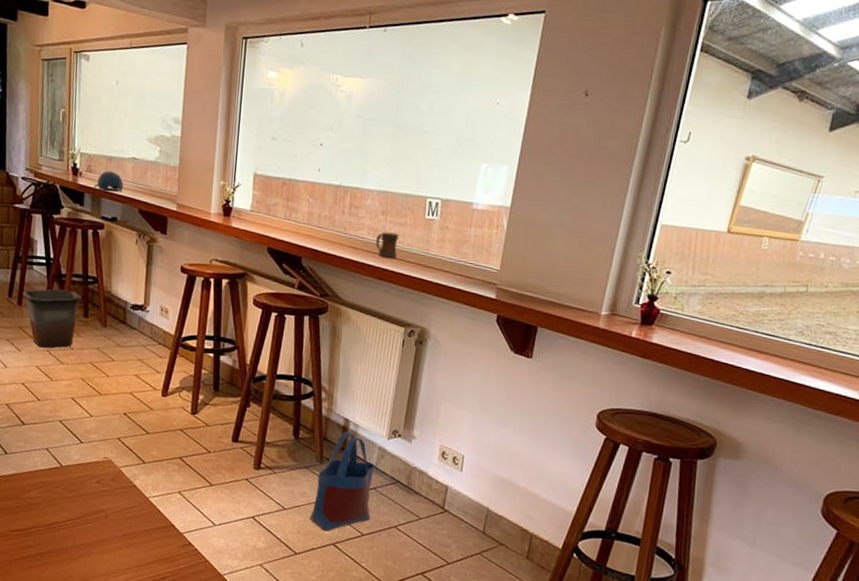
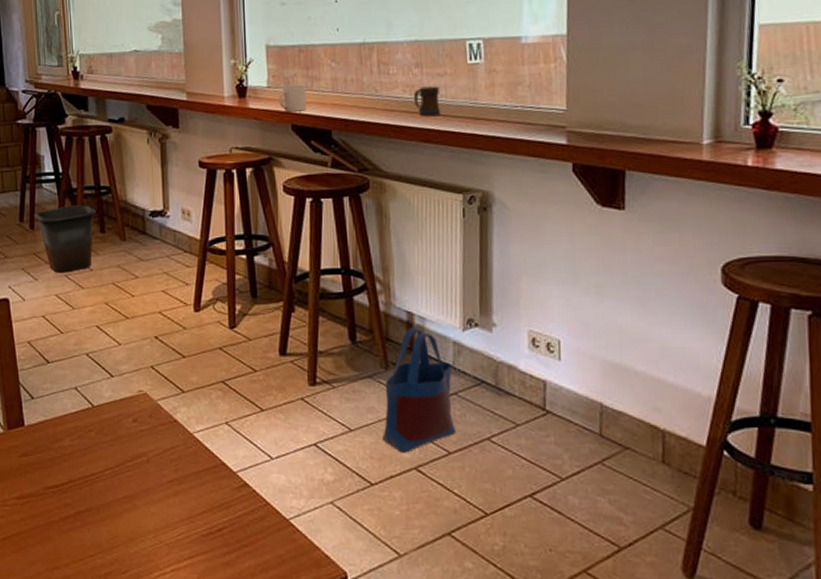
baseball cap: present [93,171,124,192] -> none [96,68,128,91]
mug: none [259,212,285,237] -> present [279,85,307,112]

